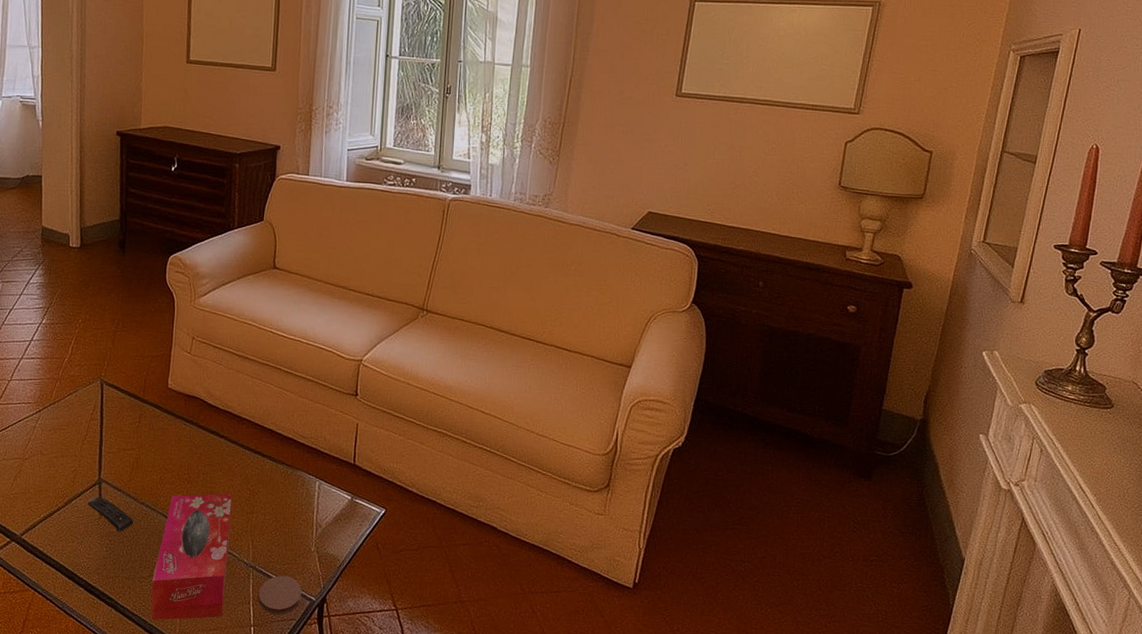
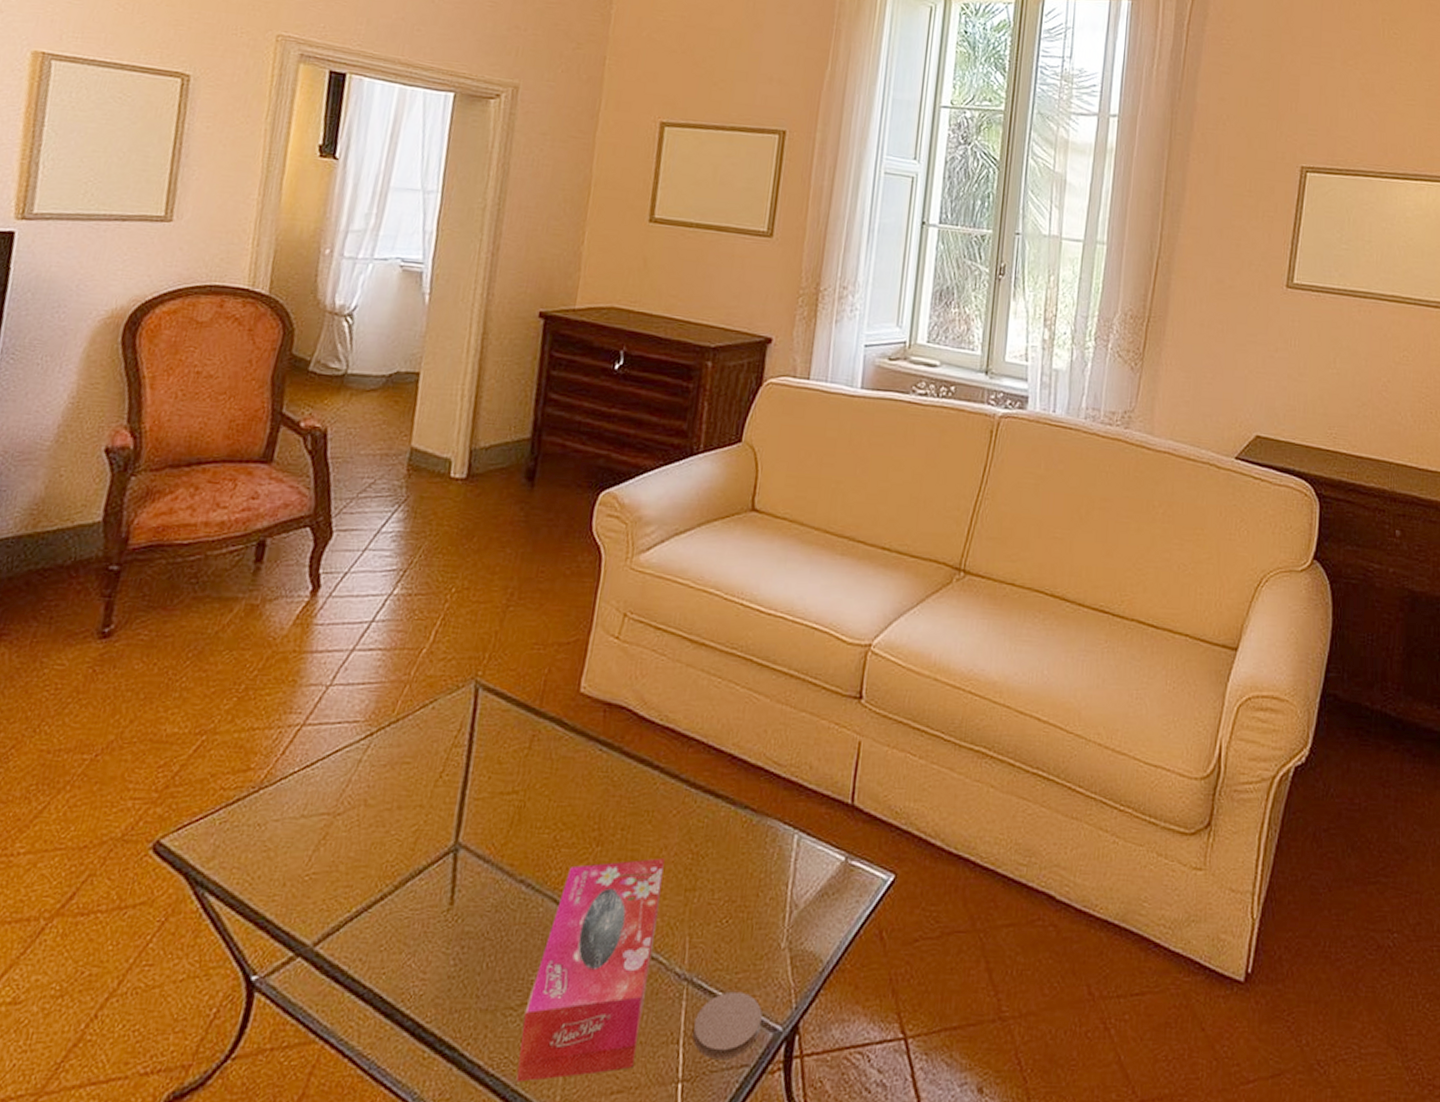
remote control: present [87,496,133,533] -> none [431,872,504,933]

